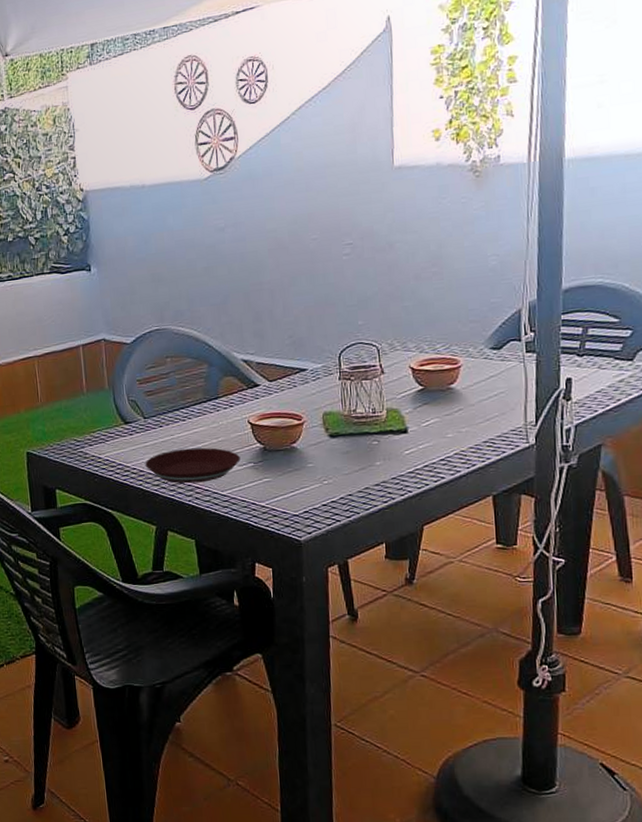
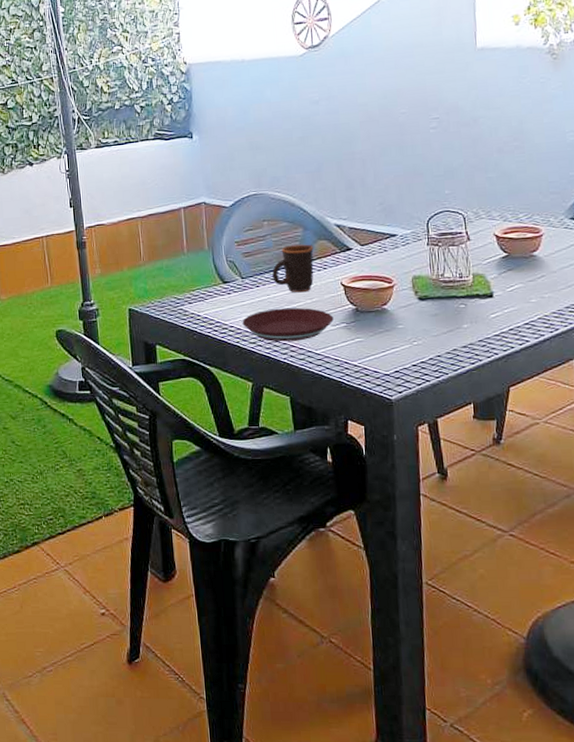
mug: none [176,381,220,432] -> present [272,244,314,293]

